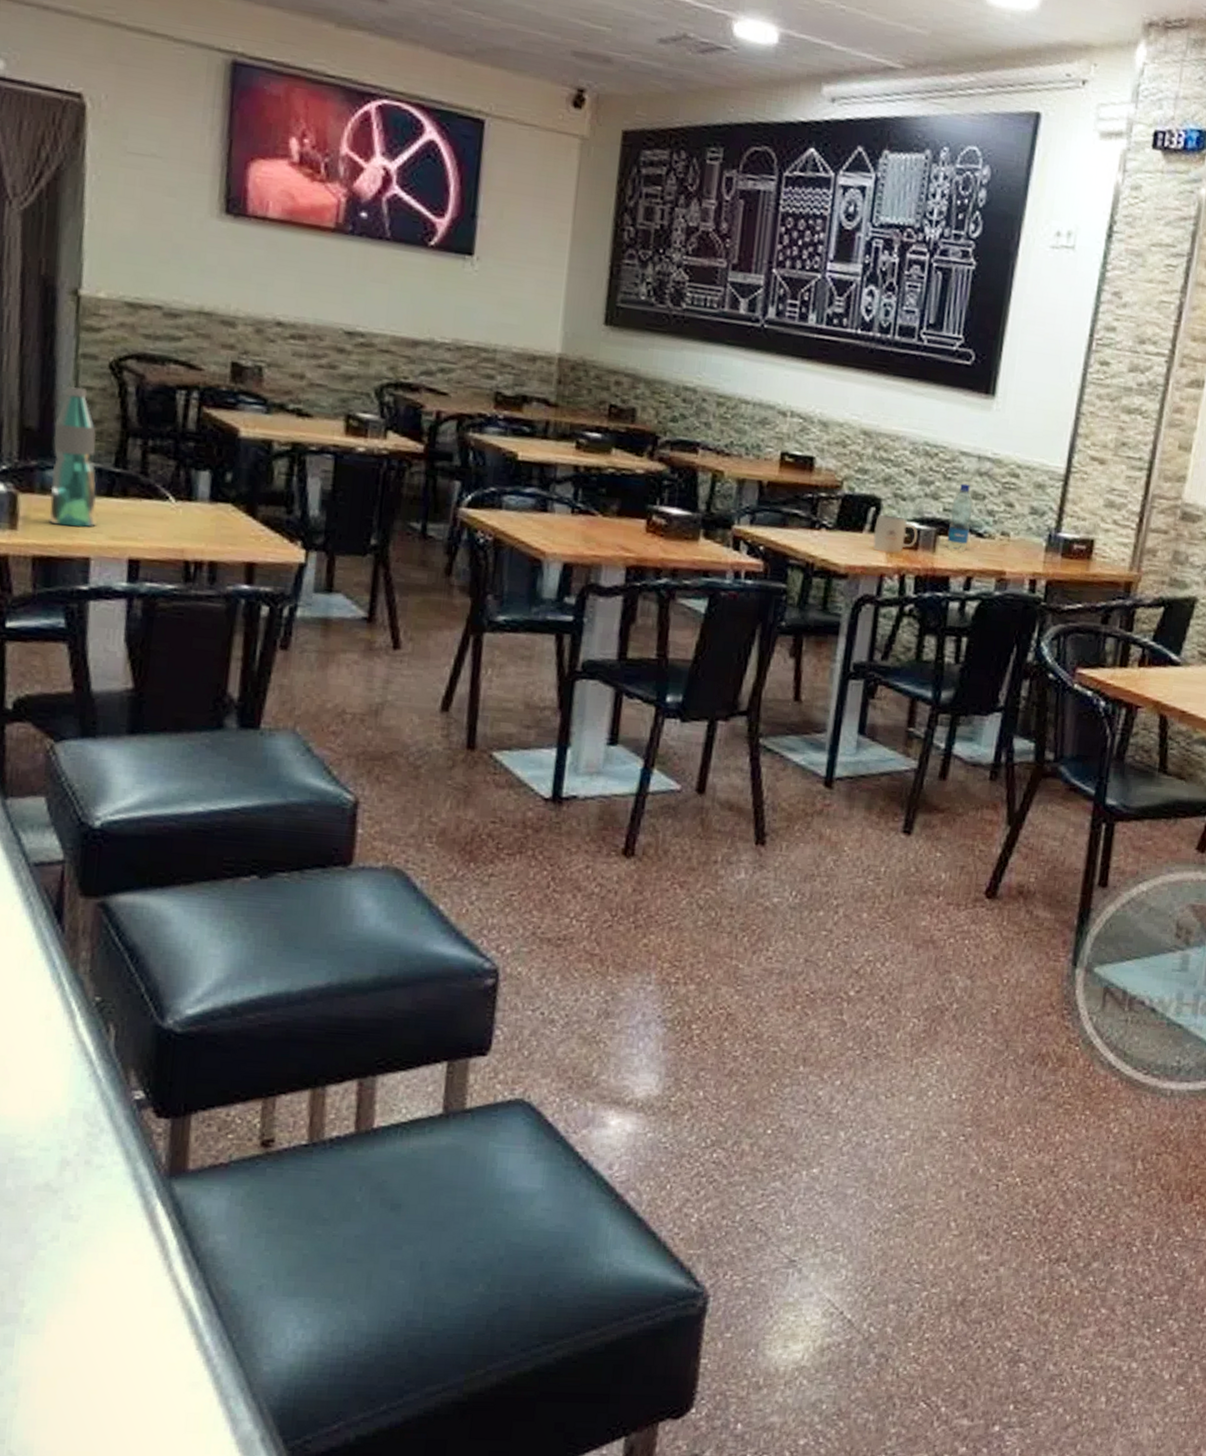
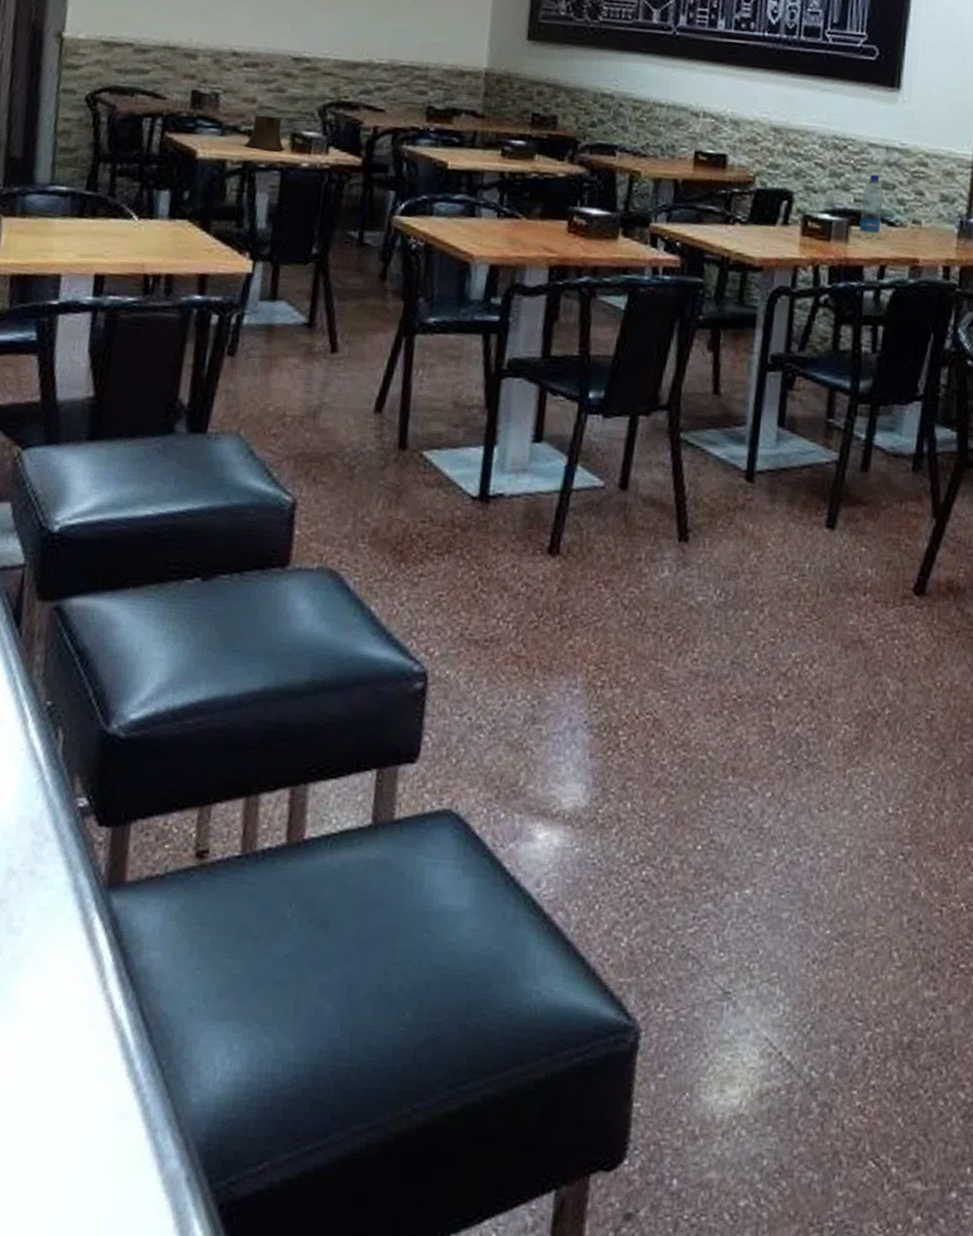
water bottle: present [49,387,98,527] -> none [27,119,72,246]
coffee pot: none [292,392,399,434] -> present [244,115,340,152]
mug: present [872,514,918,555] -> none [786,207,830,246]

